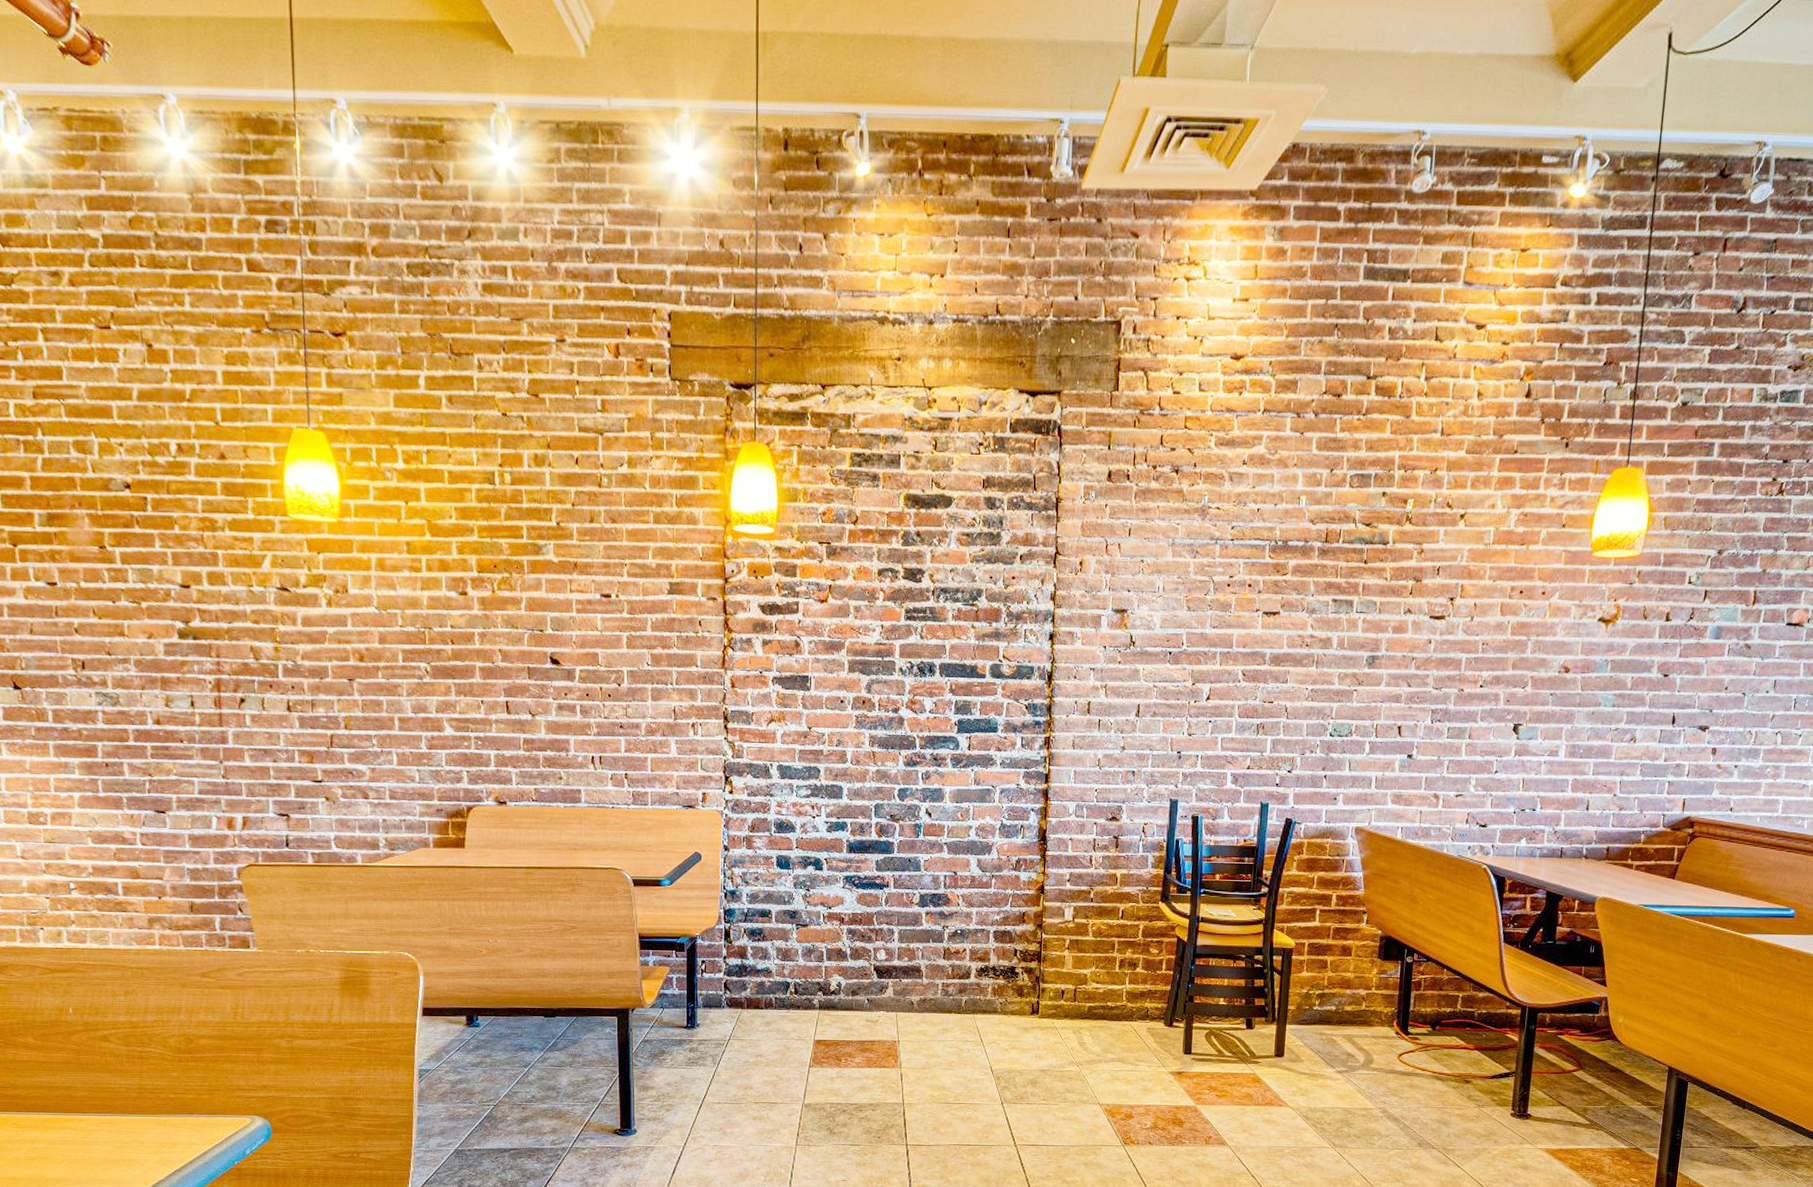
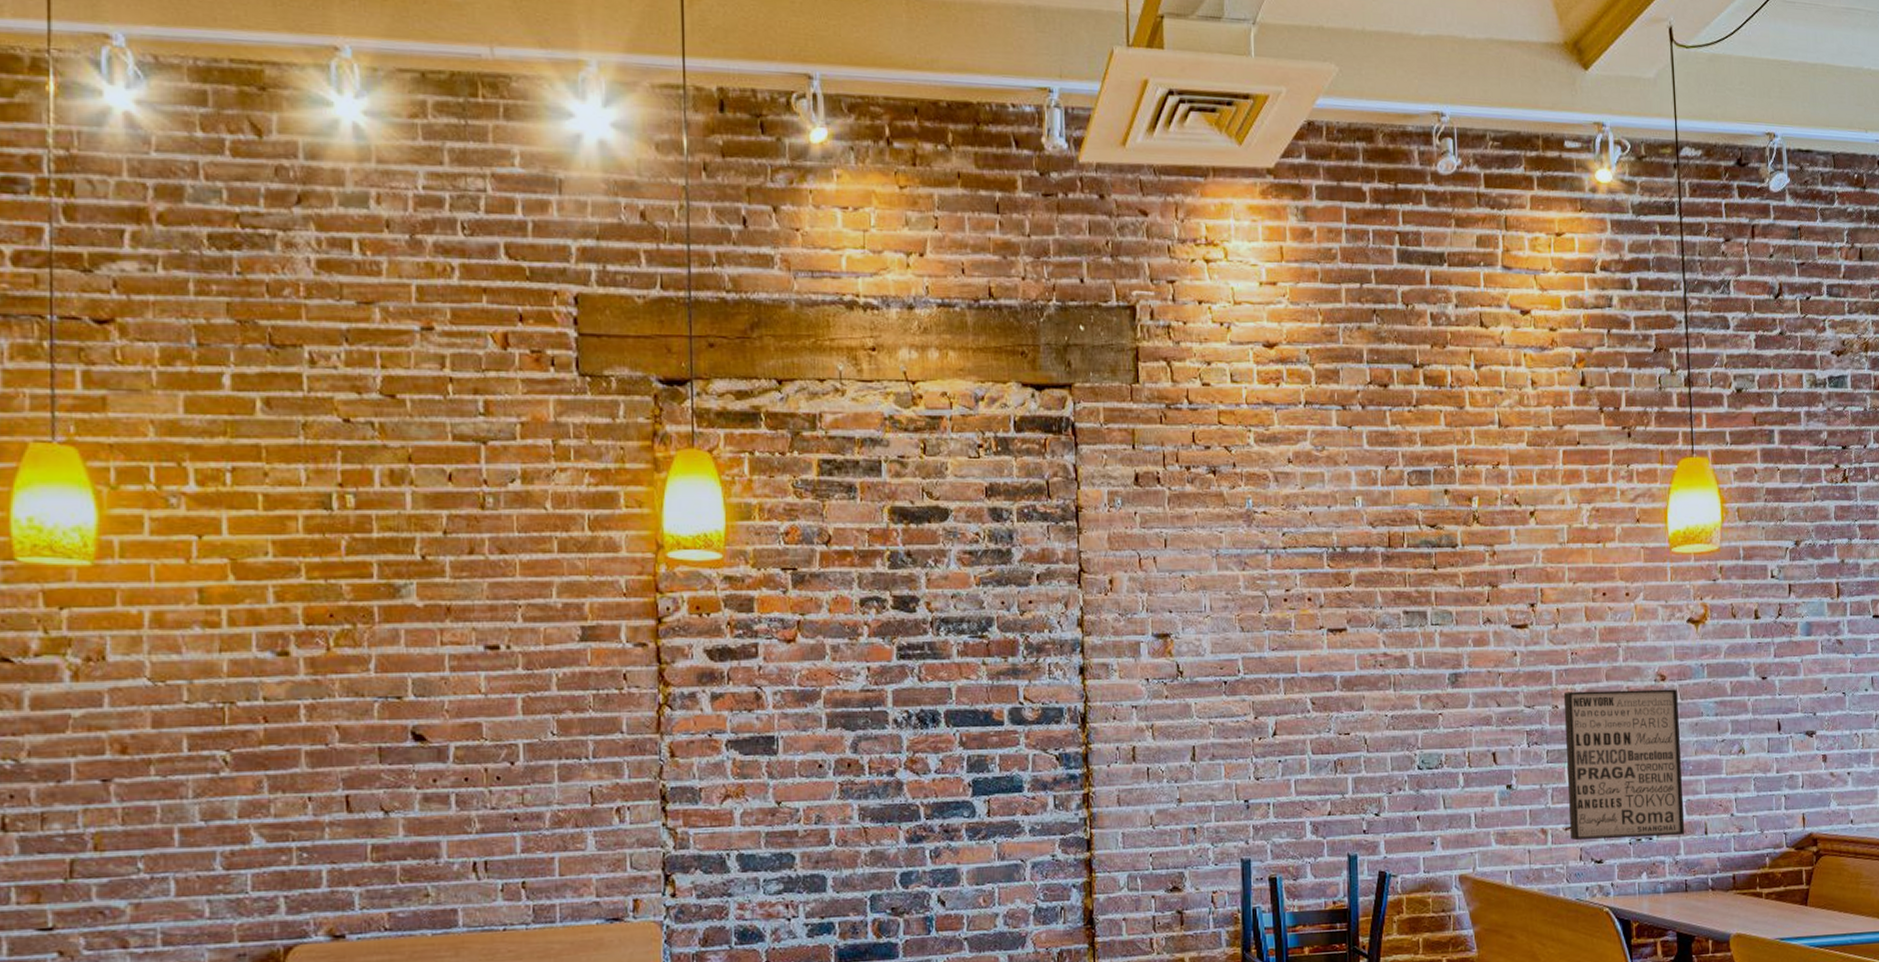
wall art: none [1460,677,1579,809] -> present [1563,689,1685,841]

